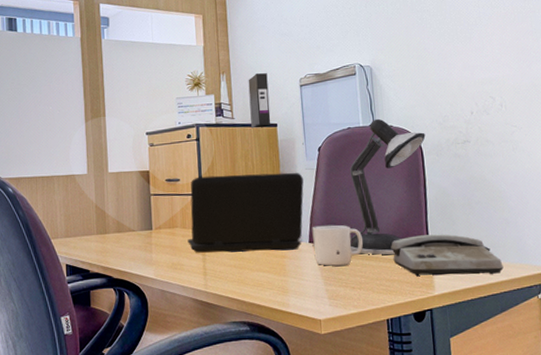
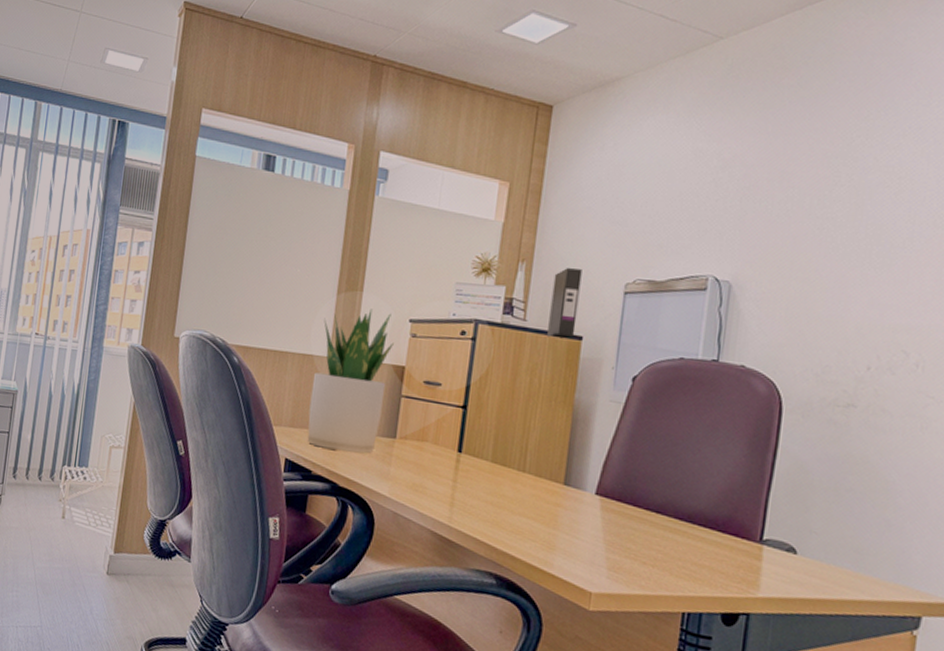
planter: none [77,129,138,250] -> present [307,308,394,454]
laptop: present [187,172,304,253] -> none [437,385,604,500]
desk lamp: present [312,118,426,255] -> none [599,353,791,534]
mug: present [312,224,364,266] -> none [599,475,671,533]
telephone: present [391,234,504,276] -> none [707,514,869,590]

